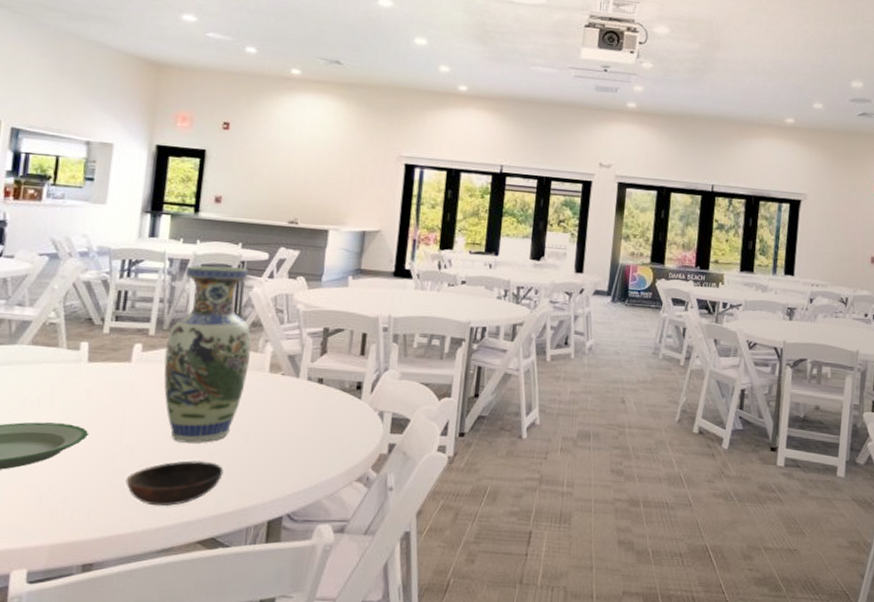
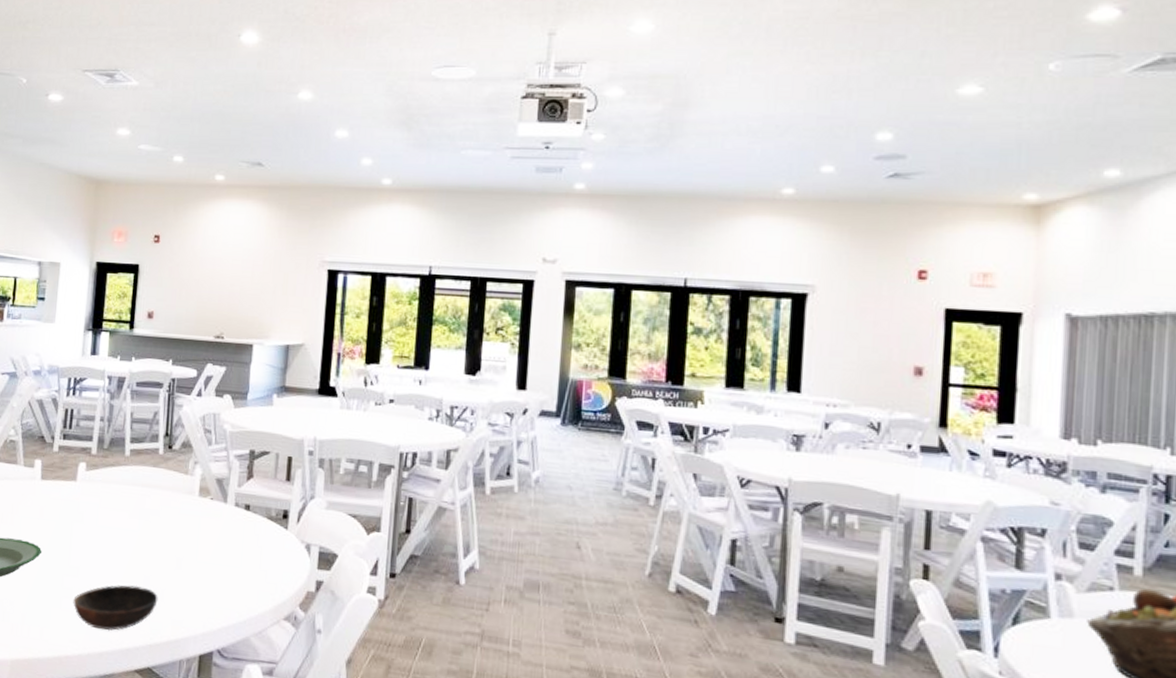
vase: present [164,265,252,443] -> none [104,383,182,567]

